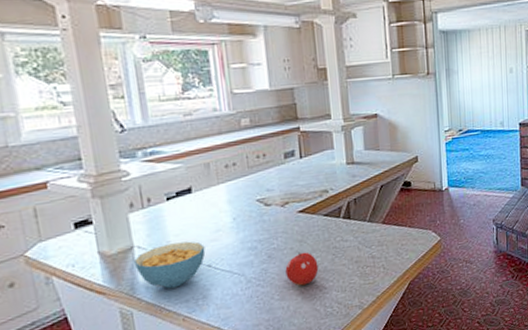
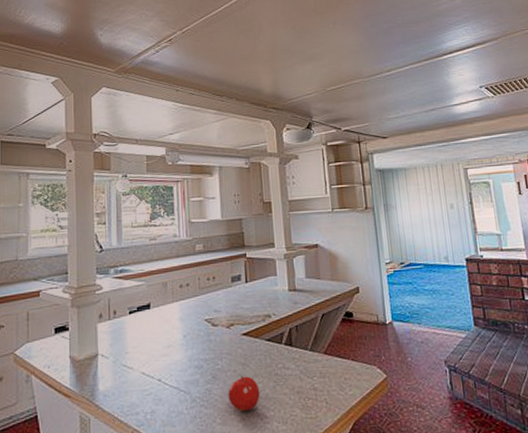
cereal bowl: present [133,241,206,289] -> none [96,354,157,399]

